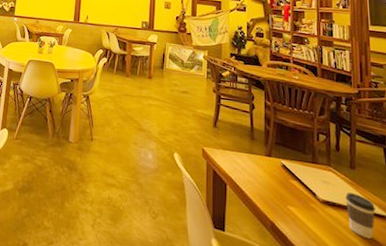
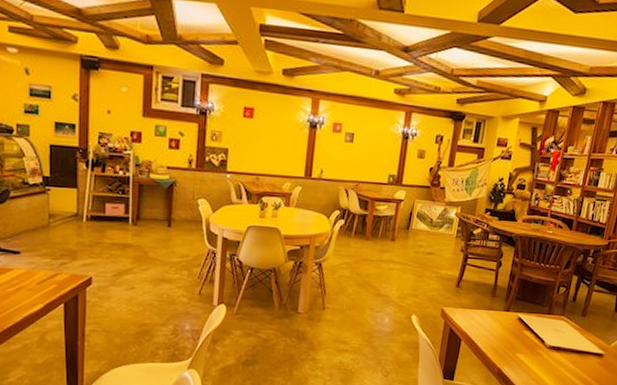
coffee cup: present [345,192,375,240] -> none [568,337,595,374]

